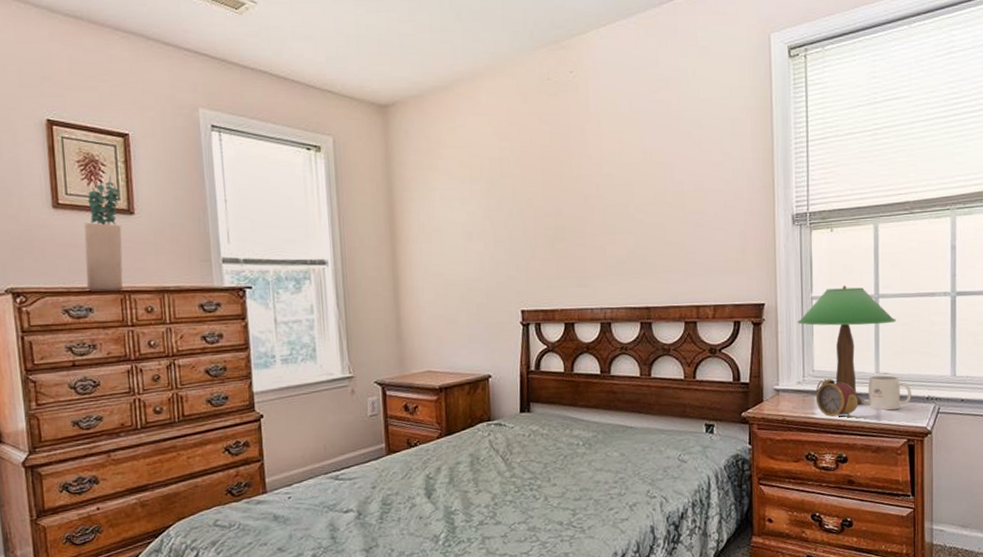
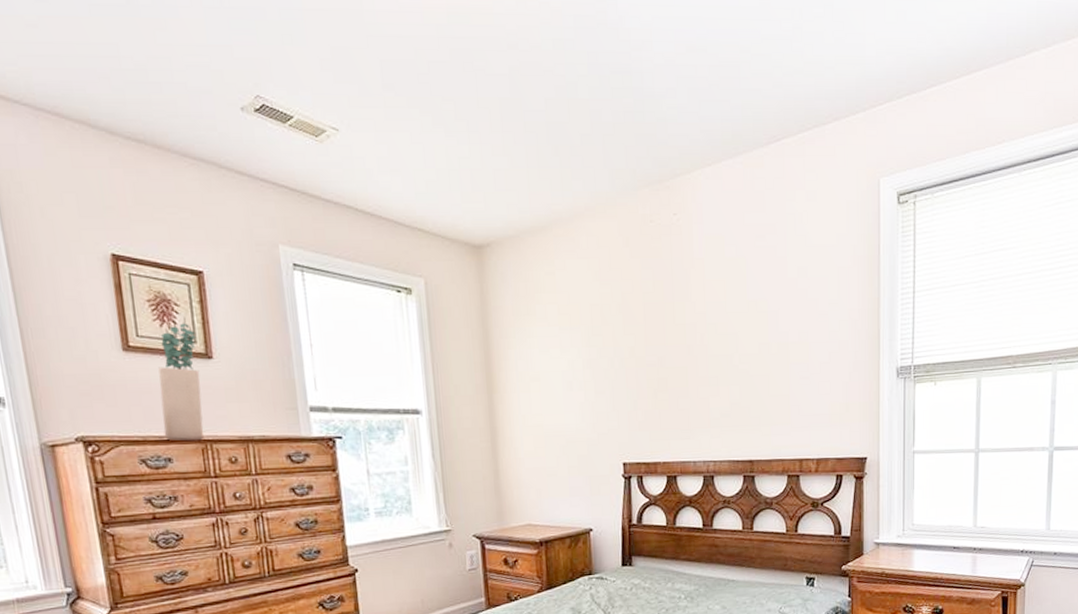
table lamp: present [797,285,897,404] -> none [899,440,995,557]
alarm clock: present [815,379,859,418] -> none [914,532,956,571]
mug: present [868,375,911,411] -> none [965,529,1007,564]

